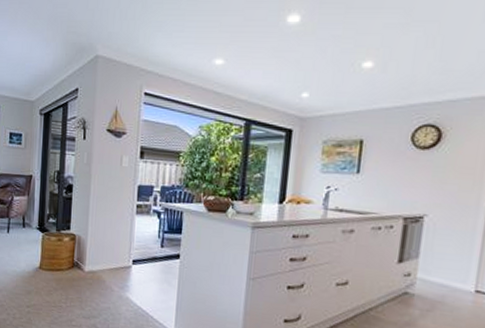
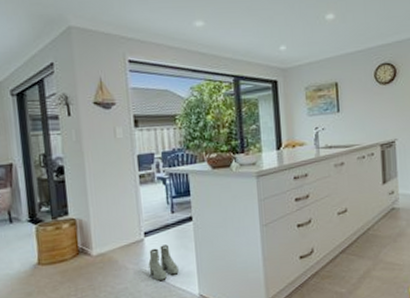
boots: none [131,275,159,309] -> present [148,244,179,281]

